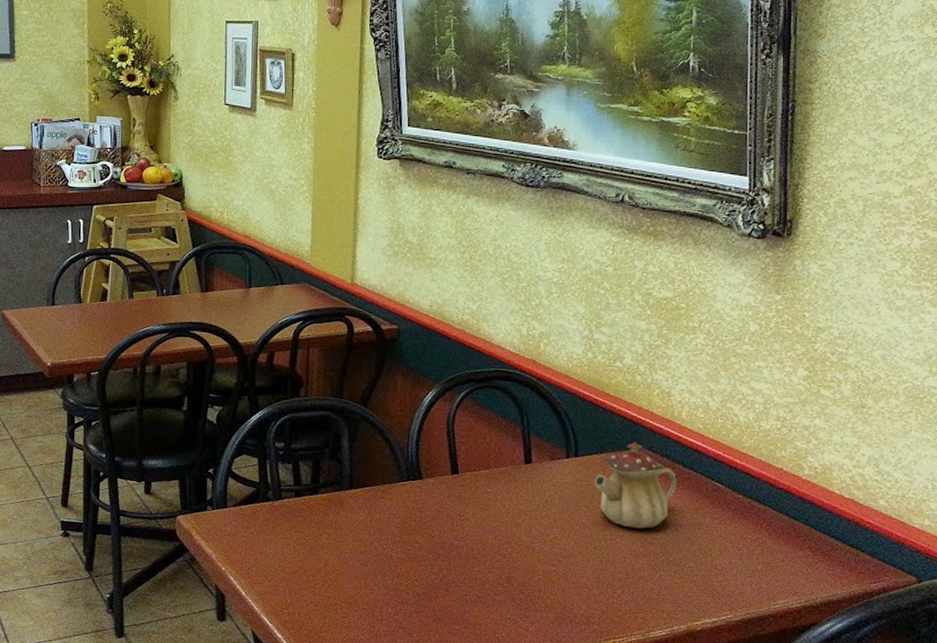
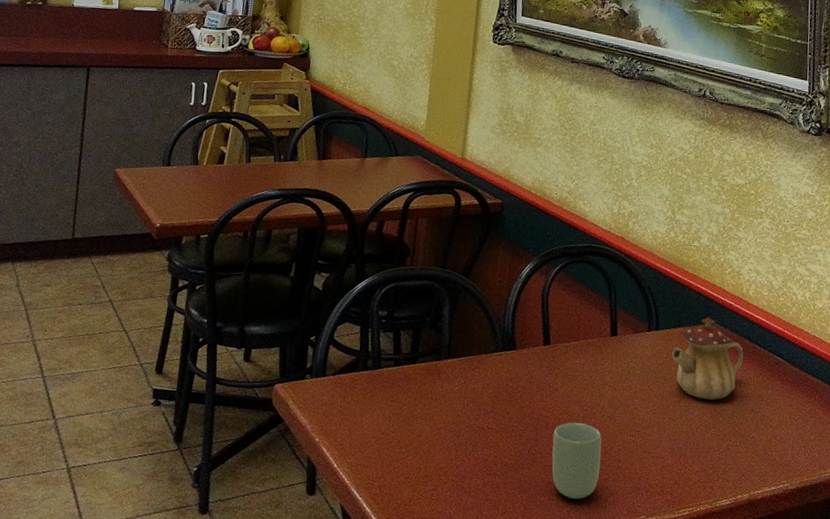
cup: none [466,551,520,628] -> present [551,422,602,499]

